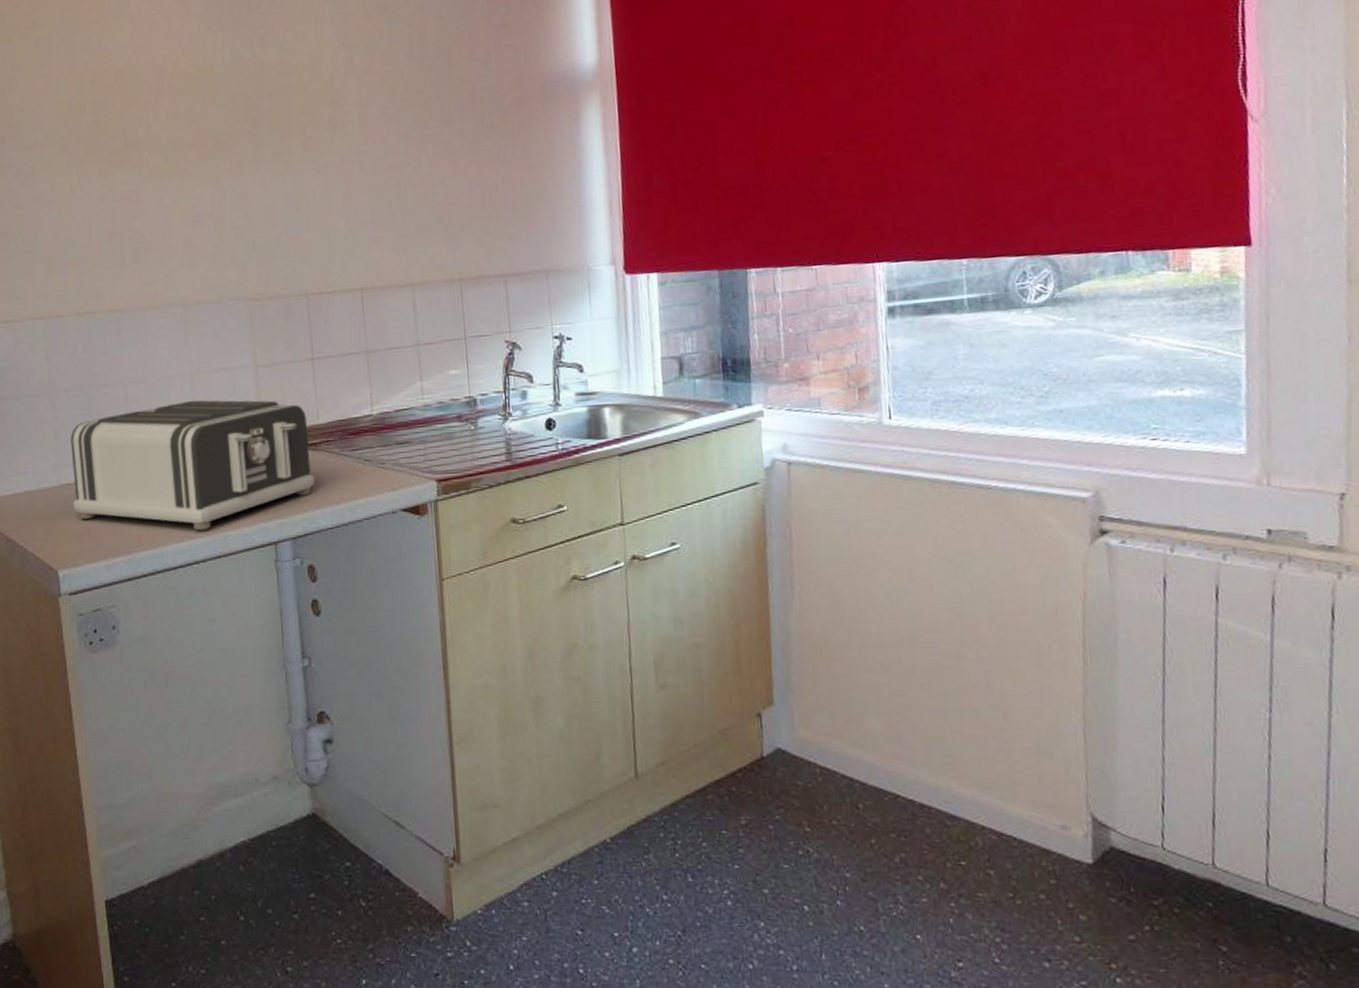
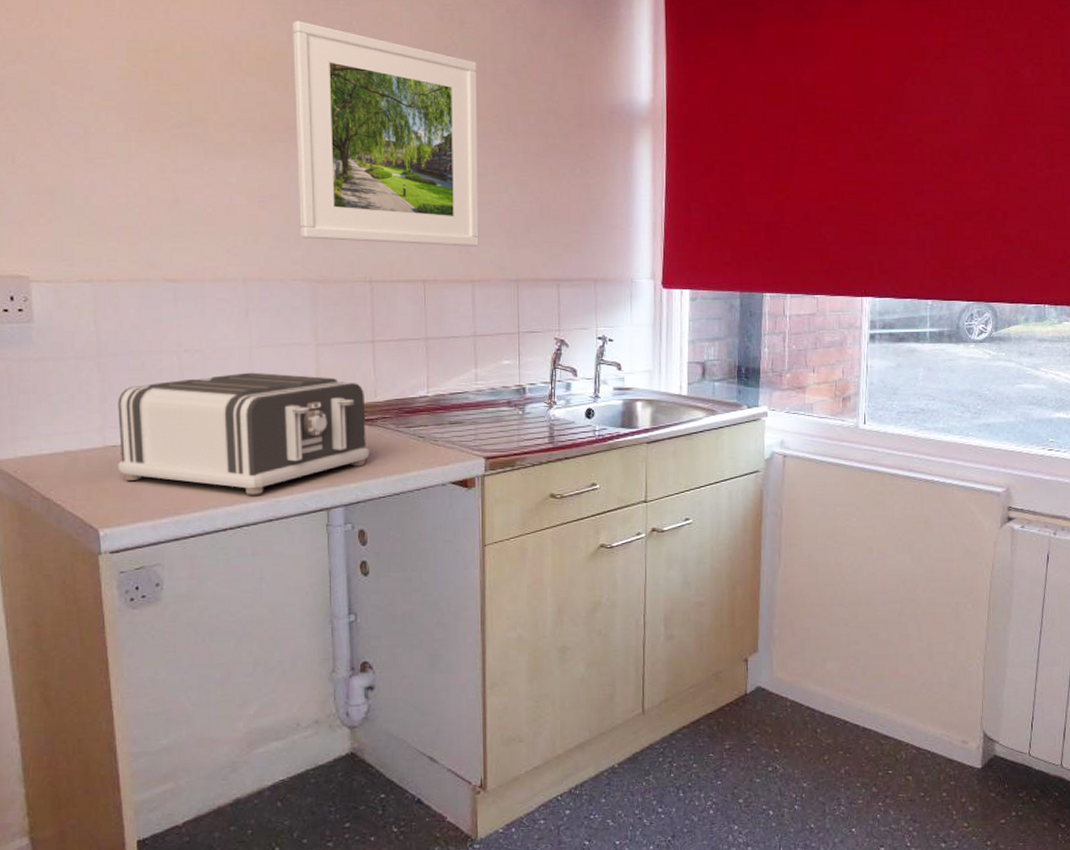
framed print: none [217,31,417,256] -> present [293,21,479,246]

